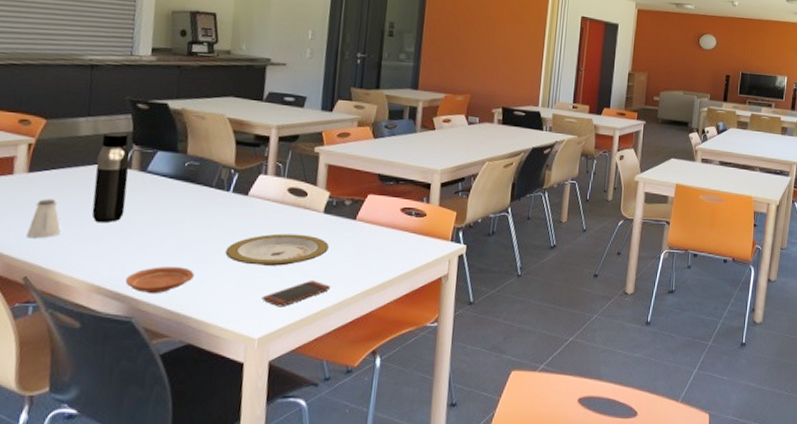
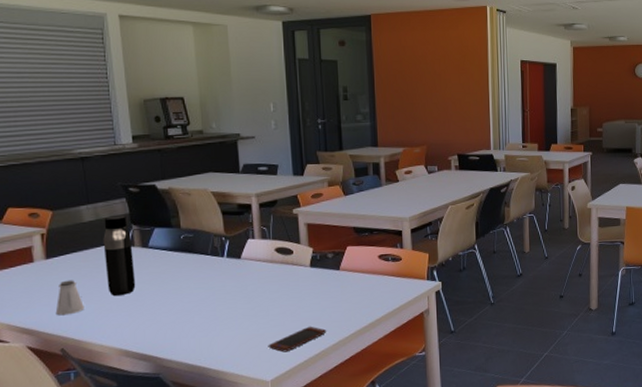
plate: present [125,266,195,295] -> none [147,327,206,353]
plate: present [225,233,329,266] -> none [229,287,319,319]

